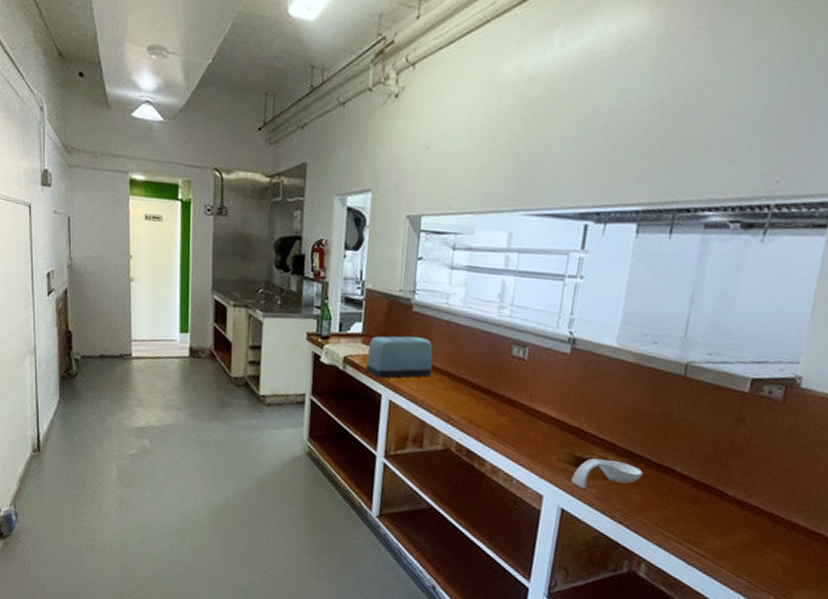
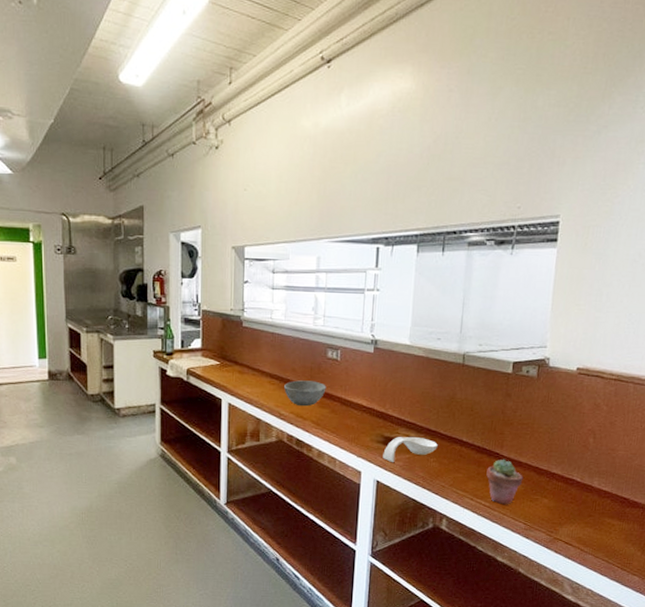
toaster: present [366,336,433,379] -> none [207,348,263,385]
bowl: none [456,380,508,412] -> present [284,380,326,407]
potted succulent: none [702,498,752,555] -> present [486,459,524,504]

